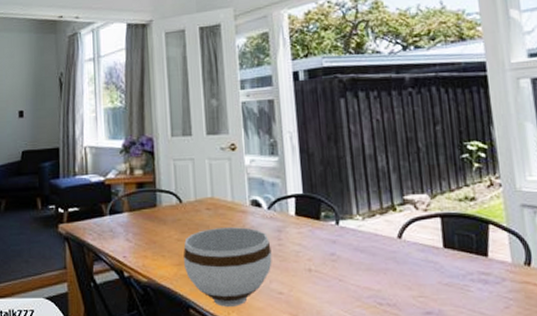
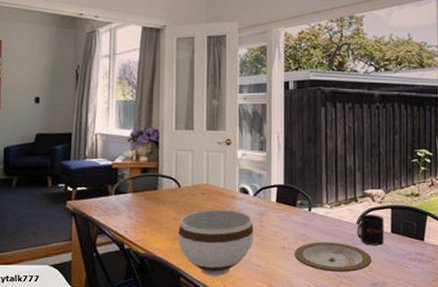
plate: none [322,261,422,299] -> present [294,242,372,272]
mug: none [398,225,436,264] -> present [357,214,385,245]

